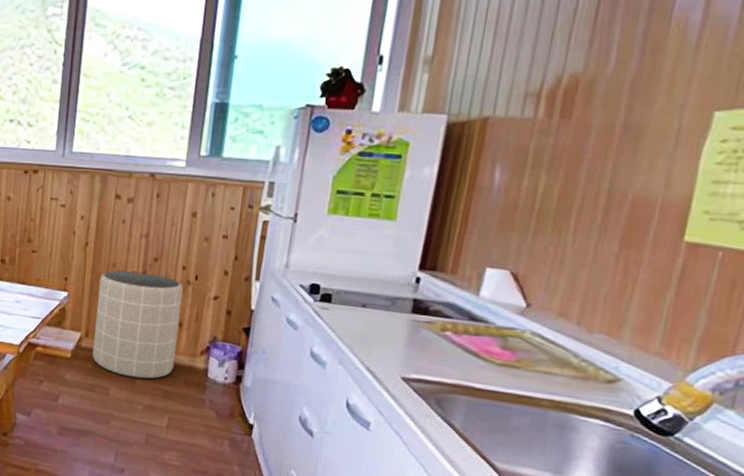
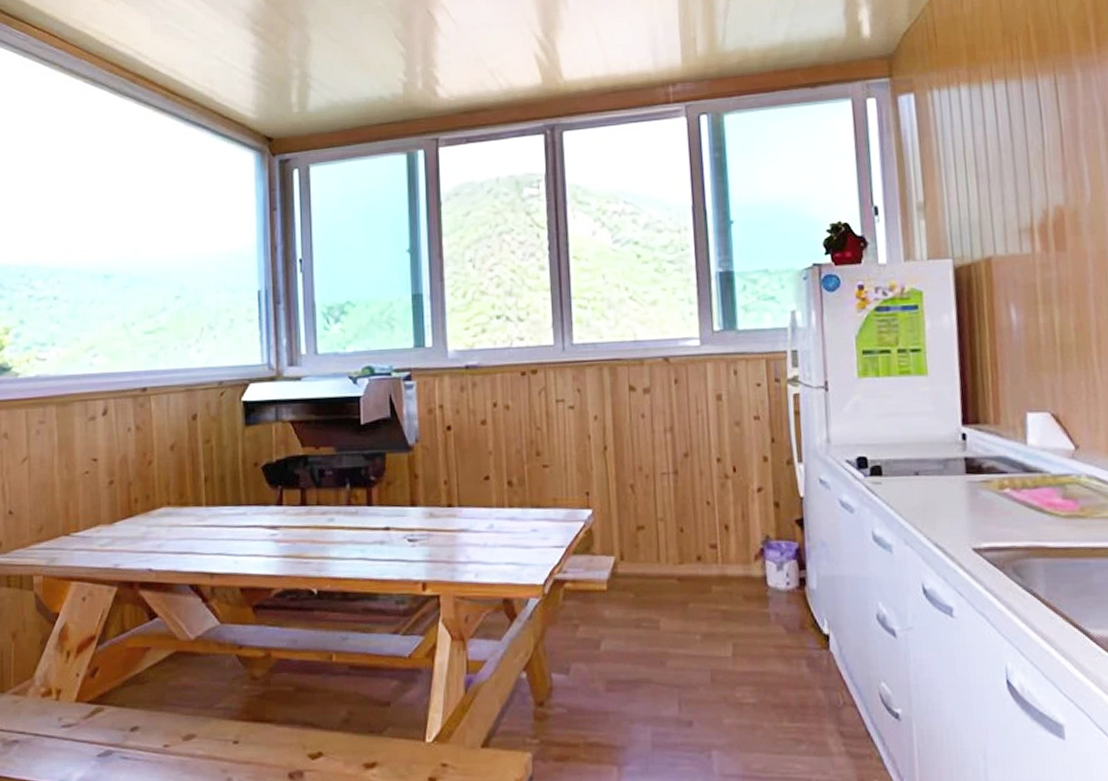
trash can: present [92,270,183,379] -> none [626,472,728,602]

